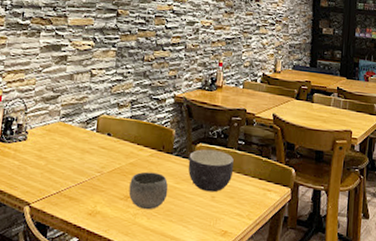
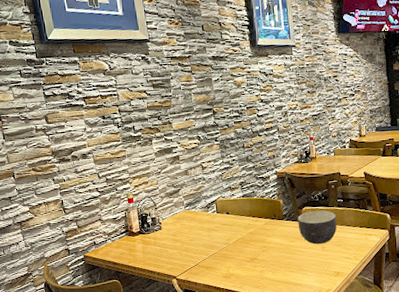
bowl: present [128,171,169,210] -> none [252,236,285,267]

